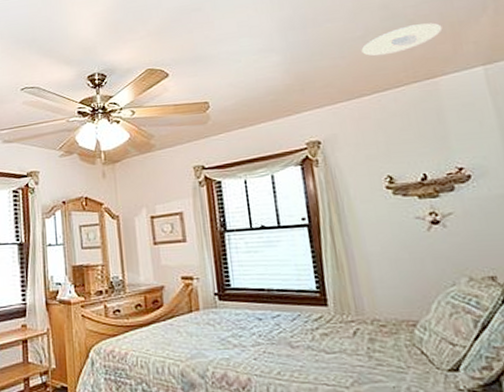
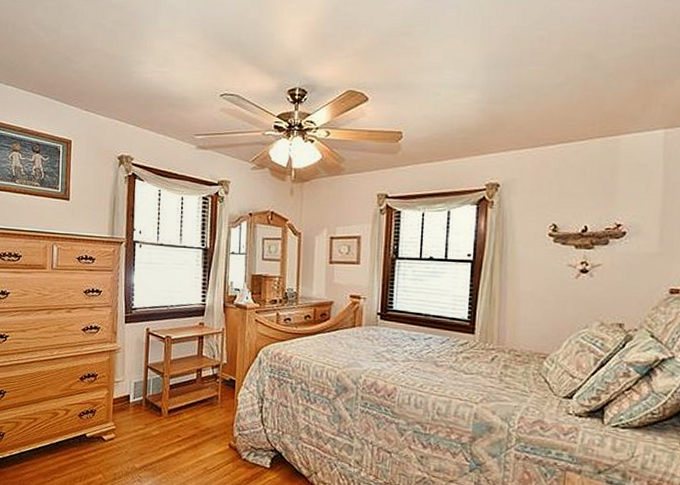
recessed light: present [361,23,443,56] -> none [557,79,638,107]

